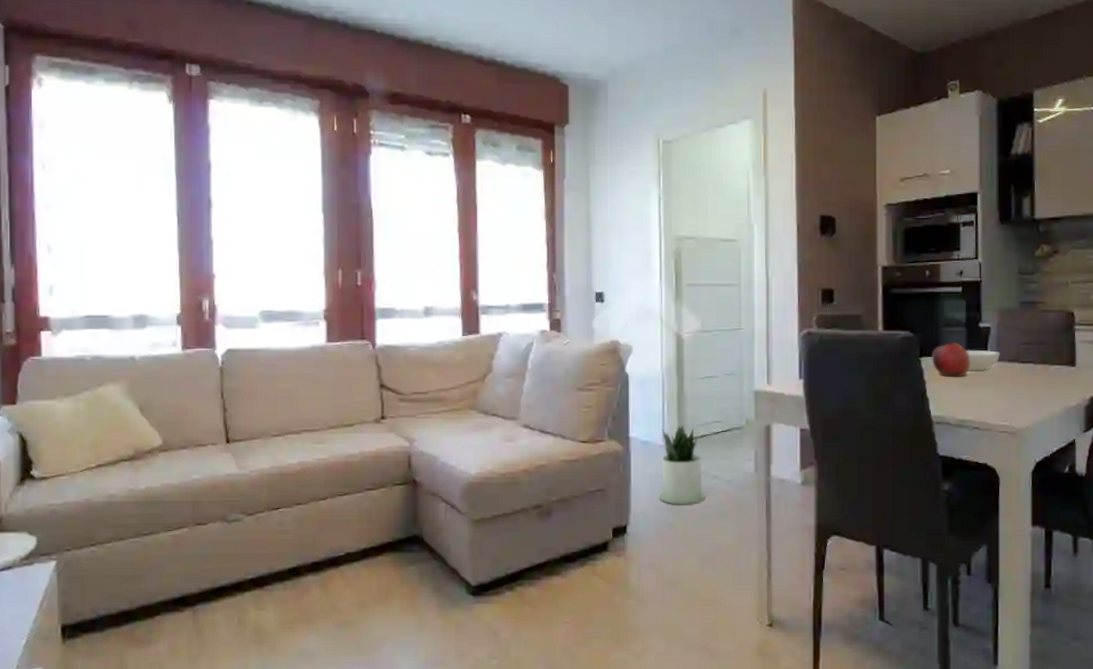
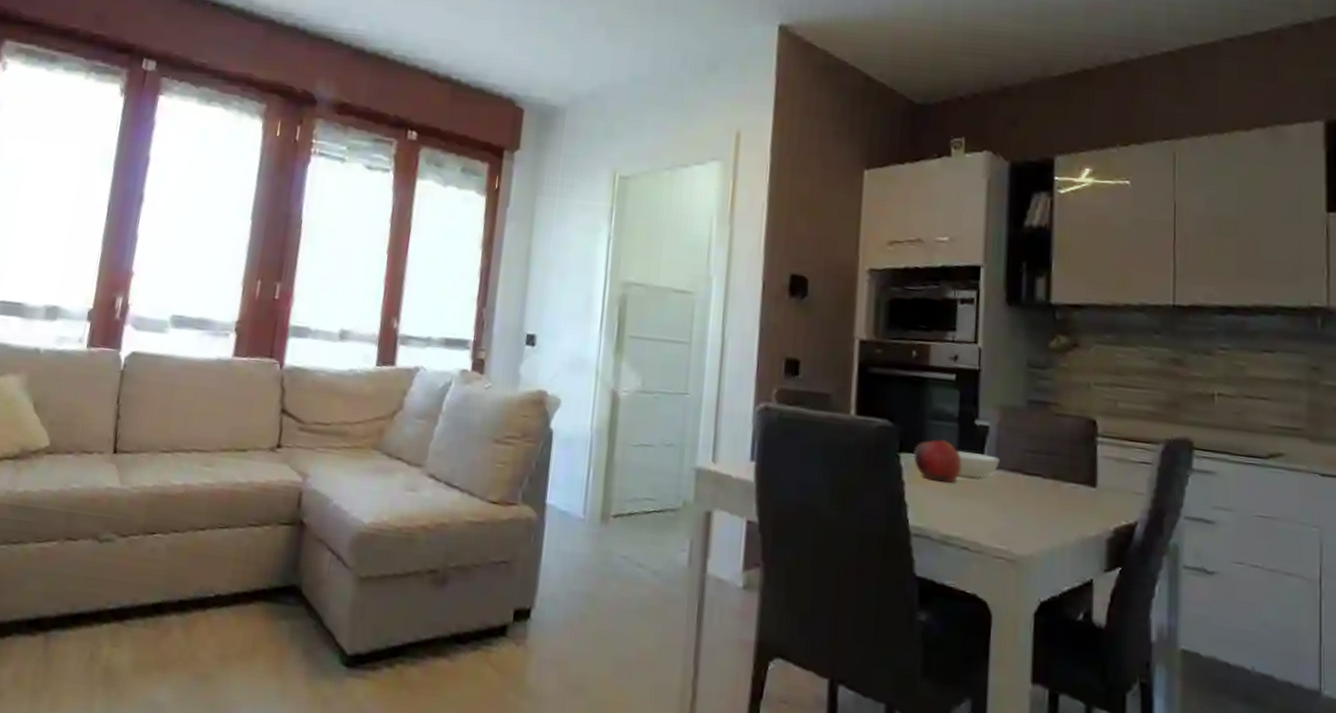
planter: present [658,425,707,505] -> none [571,497,629,594]

